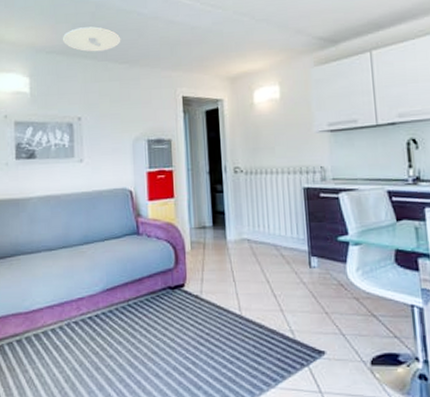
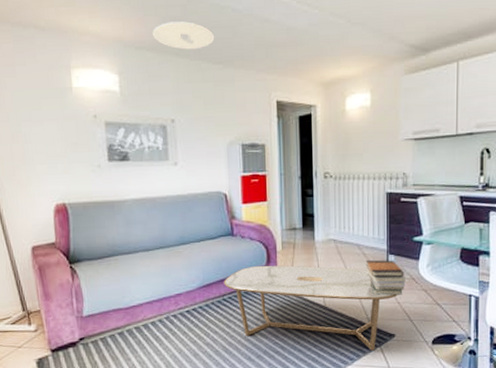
coffee table: none [128,267,325,370] -> present [223,265,398,350]
book stack: none [284,262,333,304] -> present [365,259,406,296]

